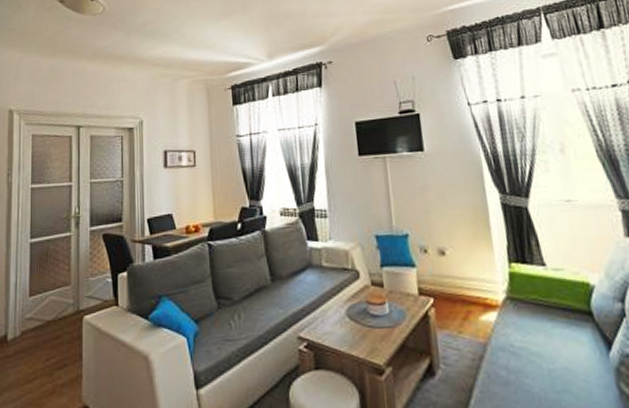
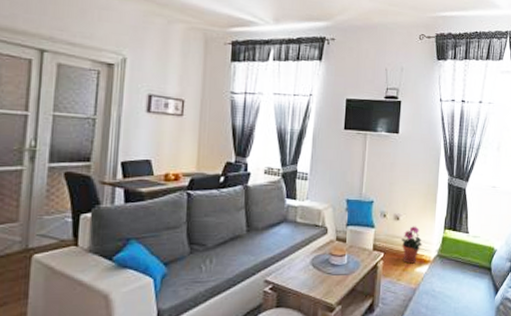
potted plant: none [453,261,483,311] -> present [401,226,423,264]

